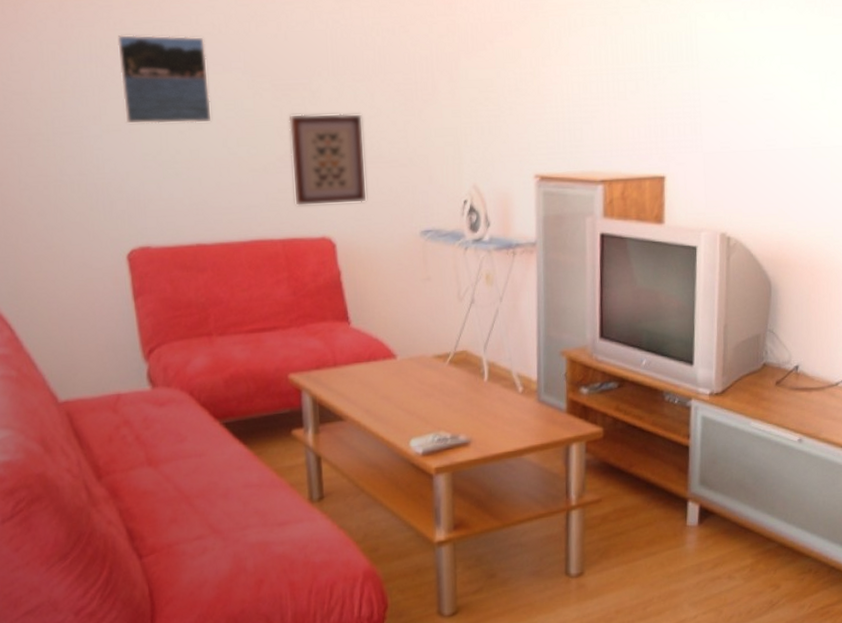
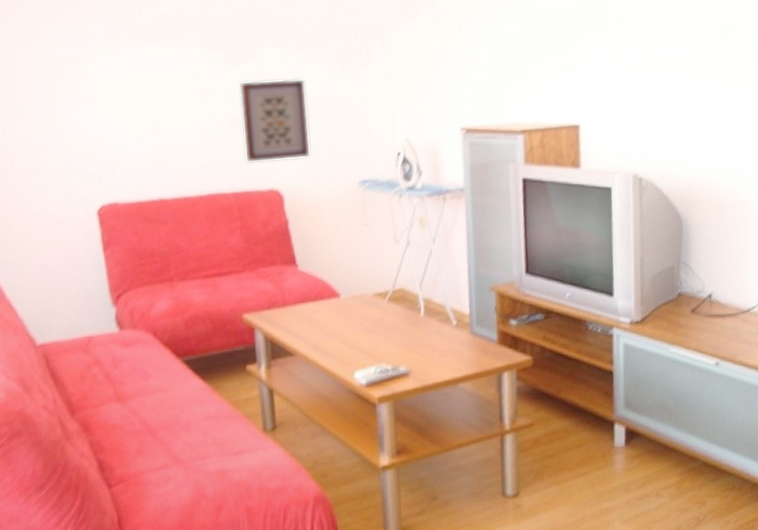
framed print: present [117,35,210,124] -> none [88,17,170,94]

